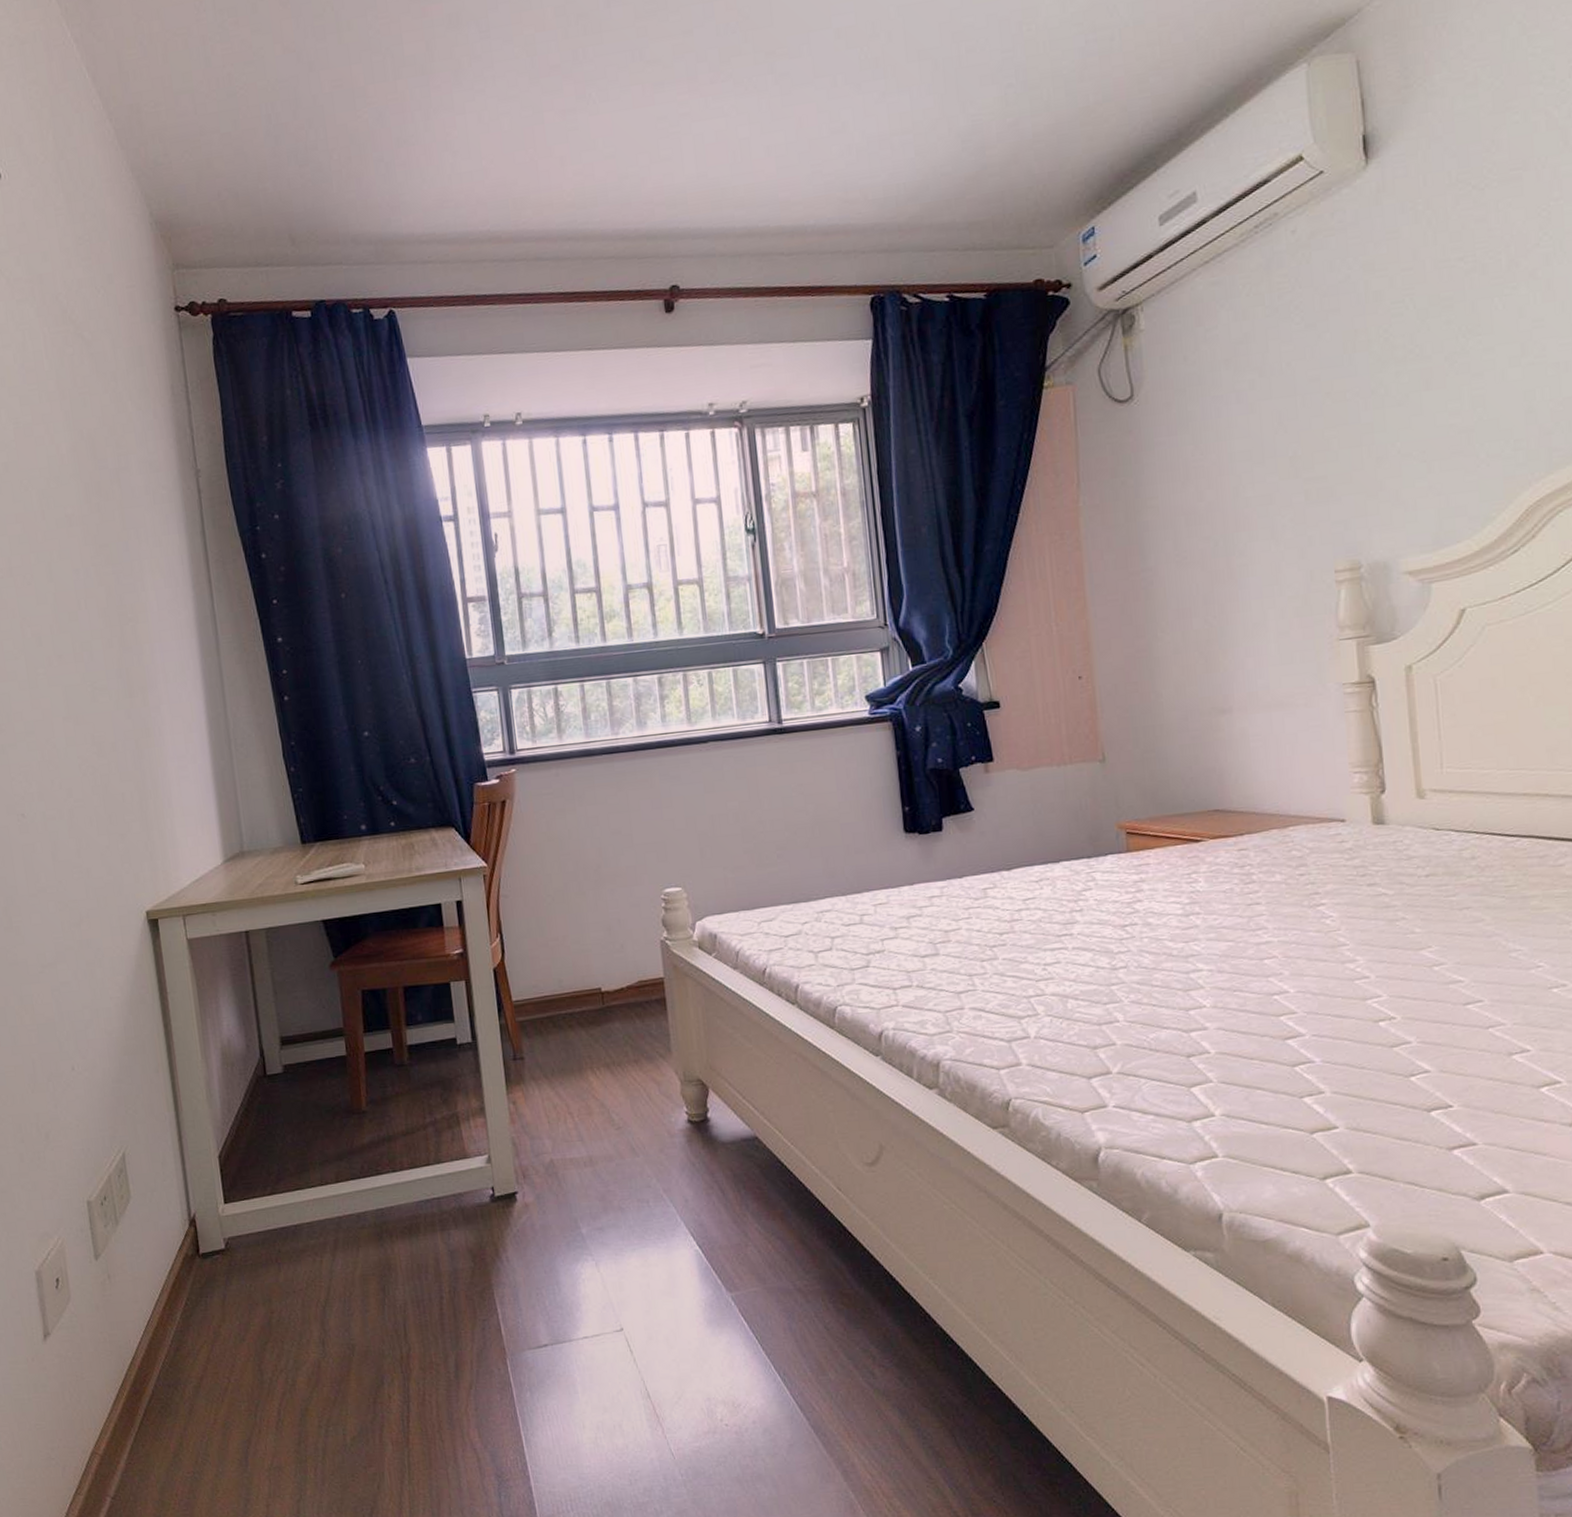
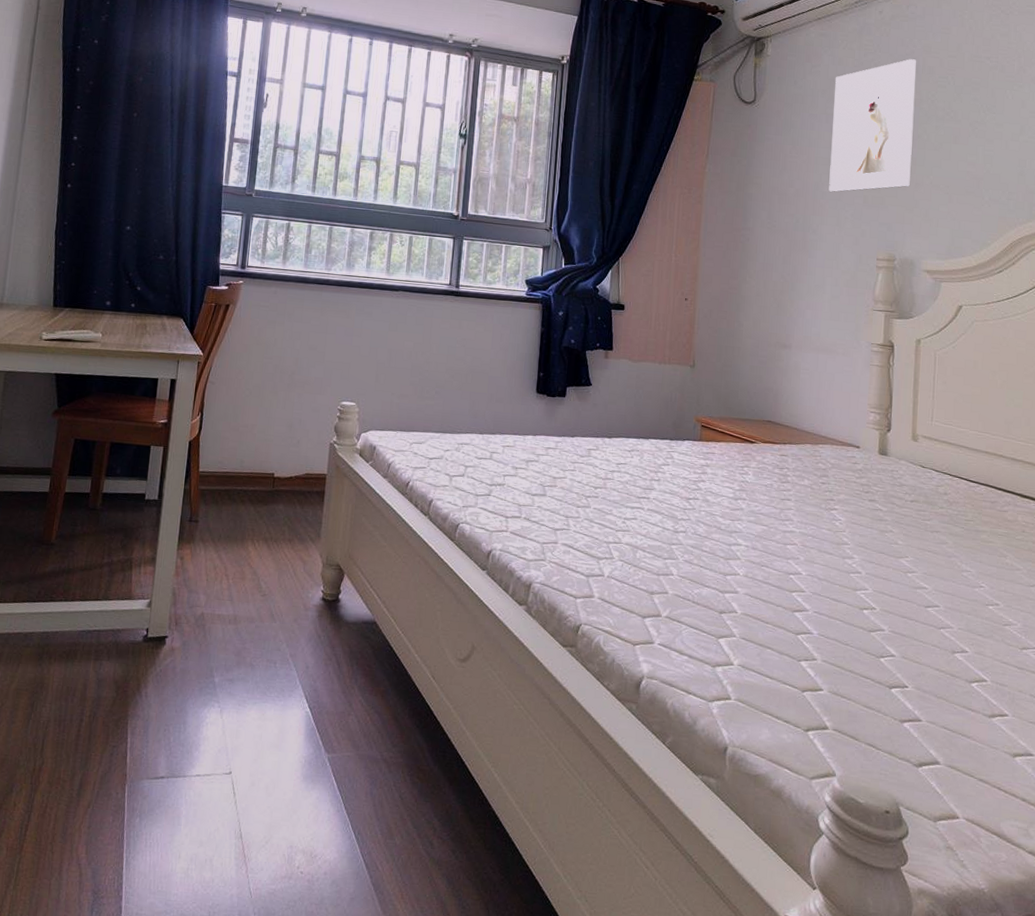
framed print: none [1240,286,1369,496] -> present [829,59,916,192]

